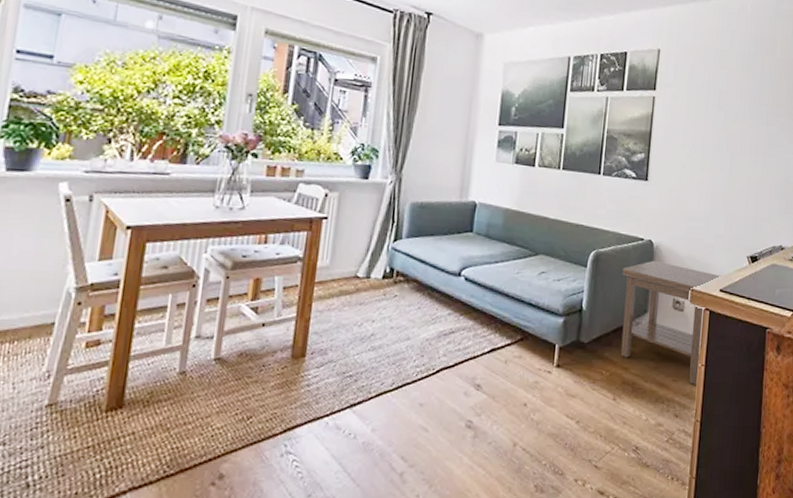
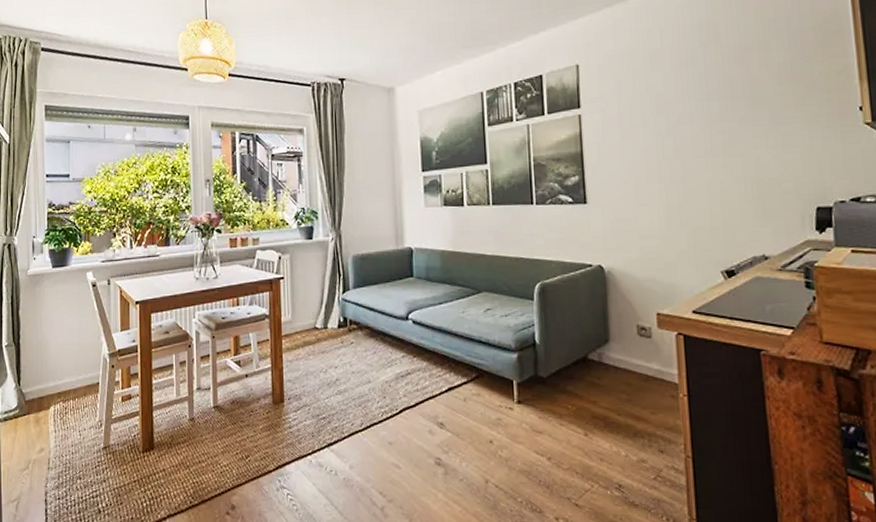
side table: present [620,260,722,385] -> none [573,286,693,417]

